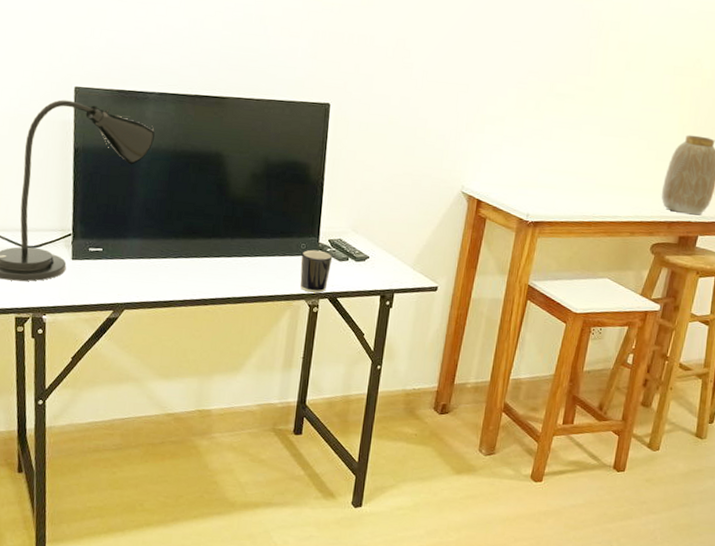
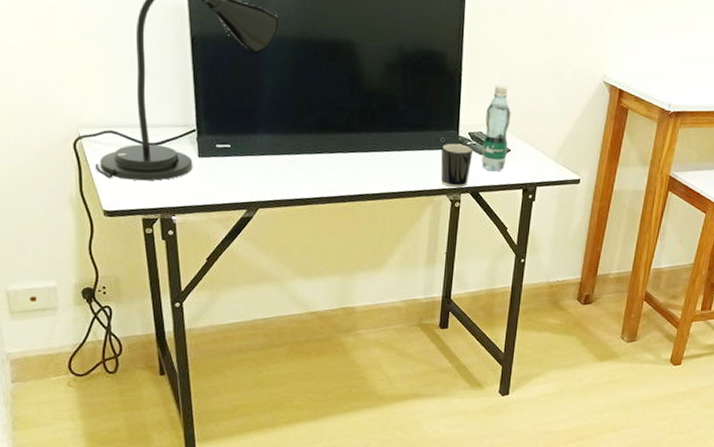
bottle: none [340,194,371,278] -> present [481,85,511,172]

